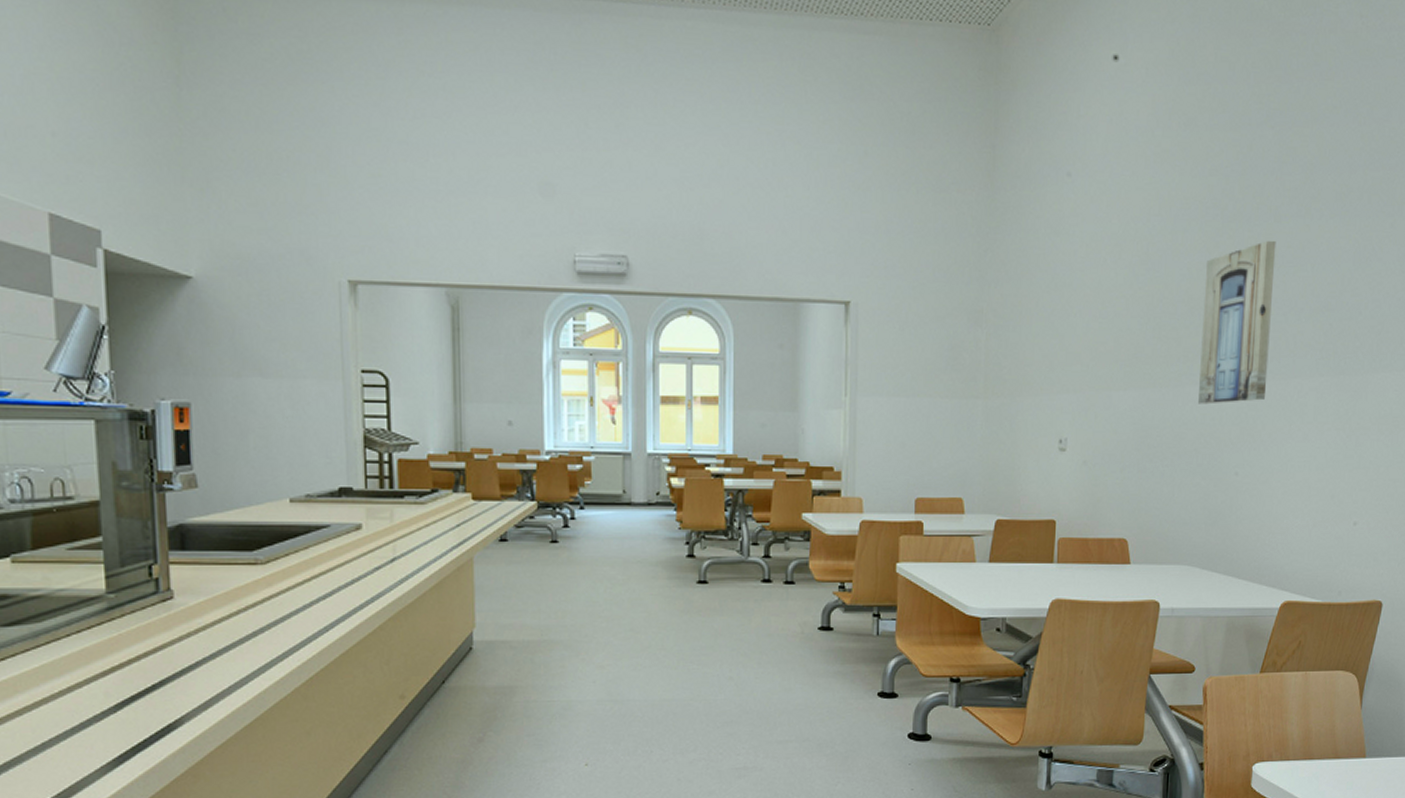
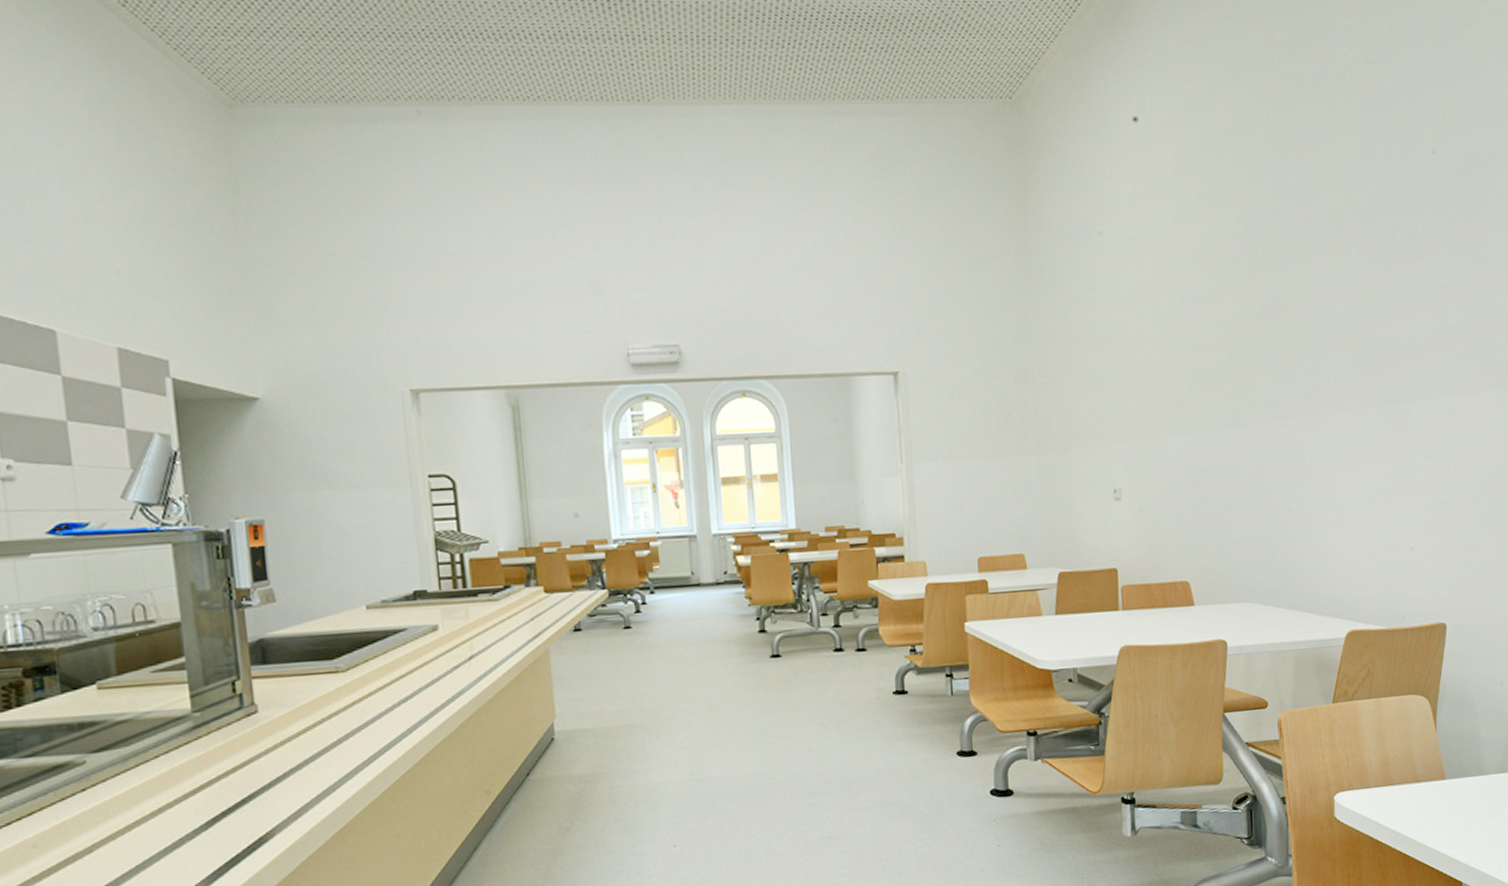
wall art: present [1198,241,1276,405] -> none [1242,282,1312,445]

